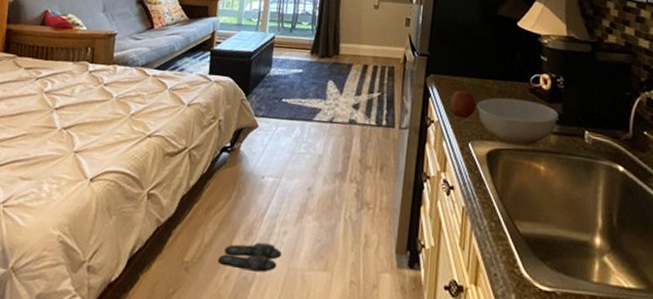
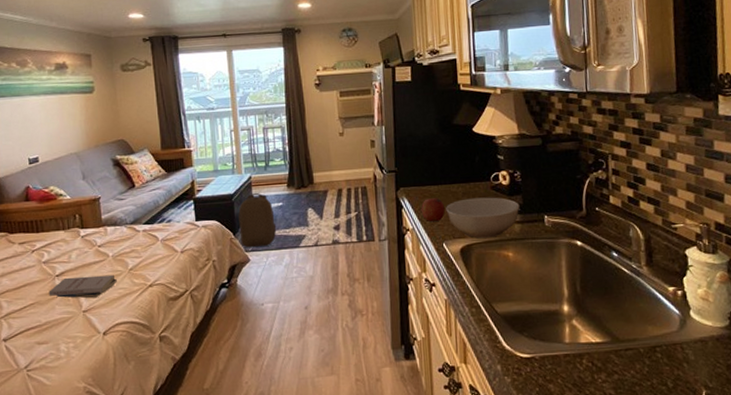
books: none [43,112,116,140] -> present [49,274,117,299]
slippers: present [218,242,281,272] -> none [234,360,290,387]
backpack: none [251,54,293,114] -> present [238,192,277,247]

